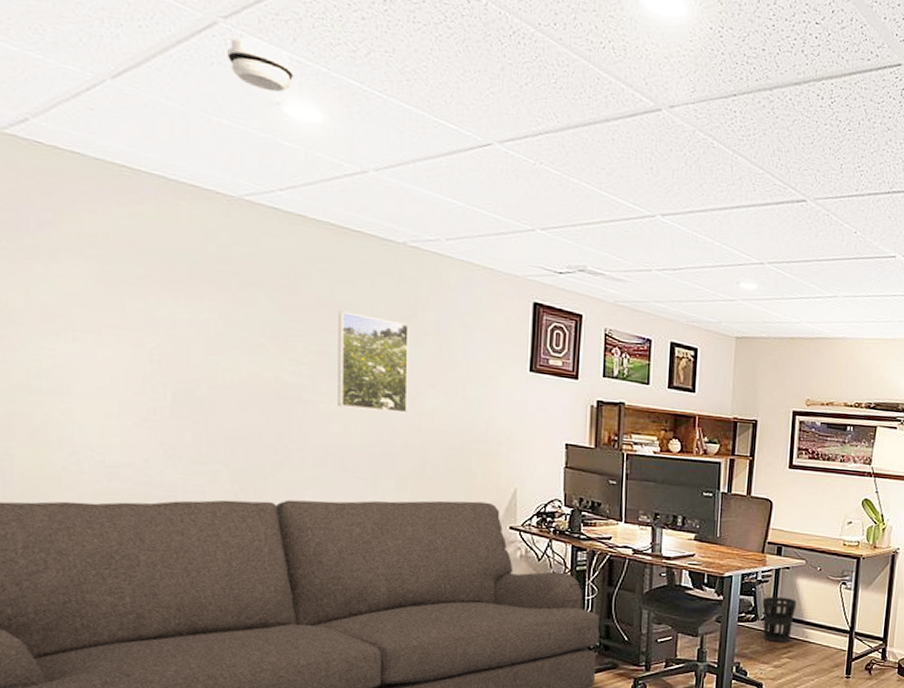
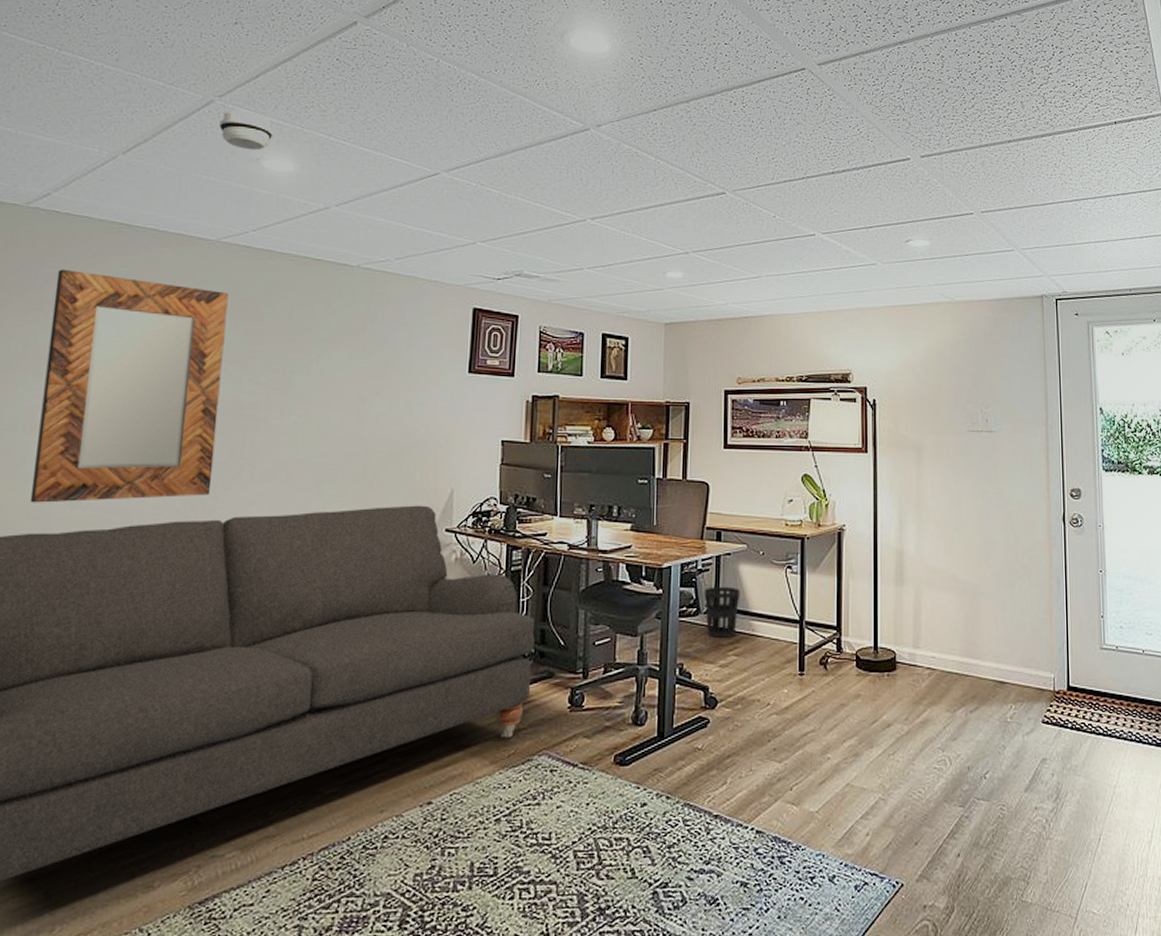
home mirror: none [52,213,260,477] -> present [30,269,228,503]
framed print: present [338,311,409,413] -> none [288,332,358,422]

